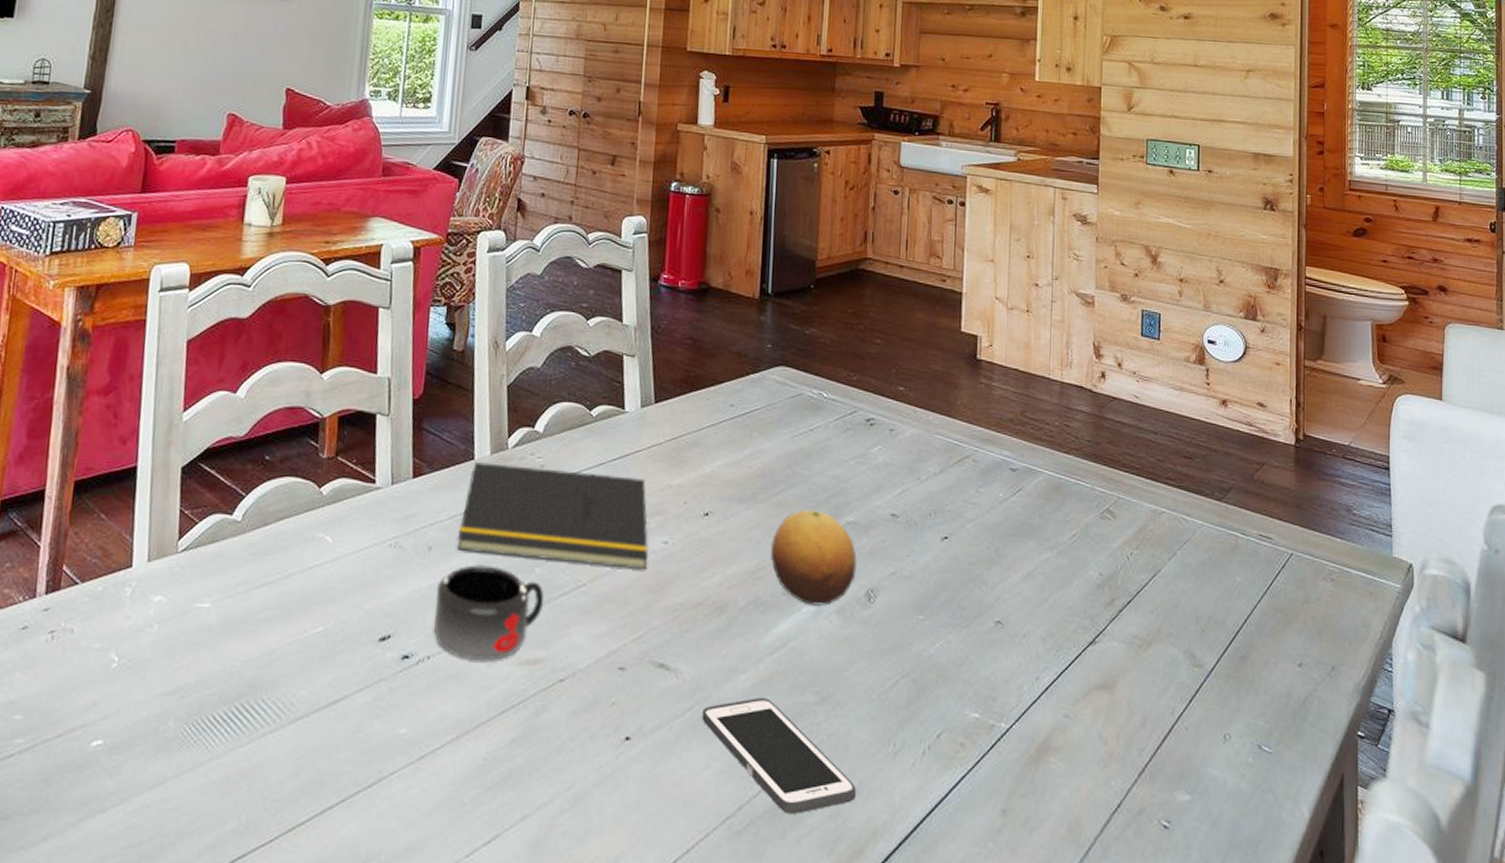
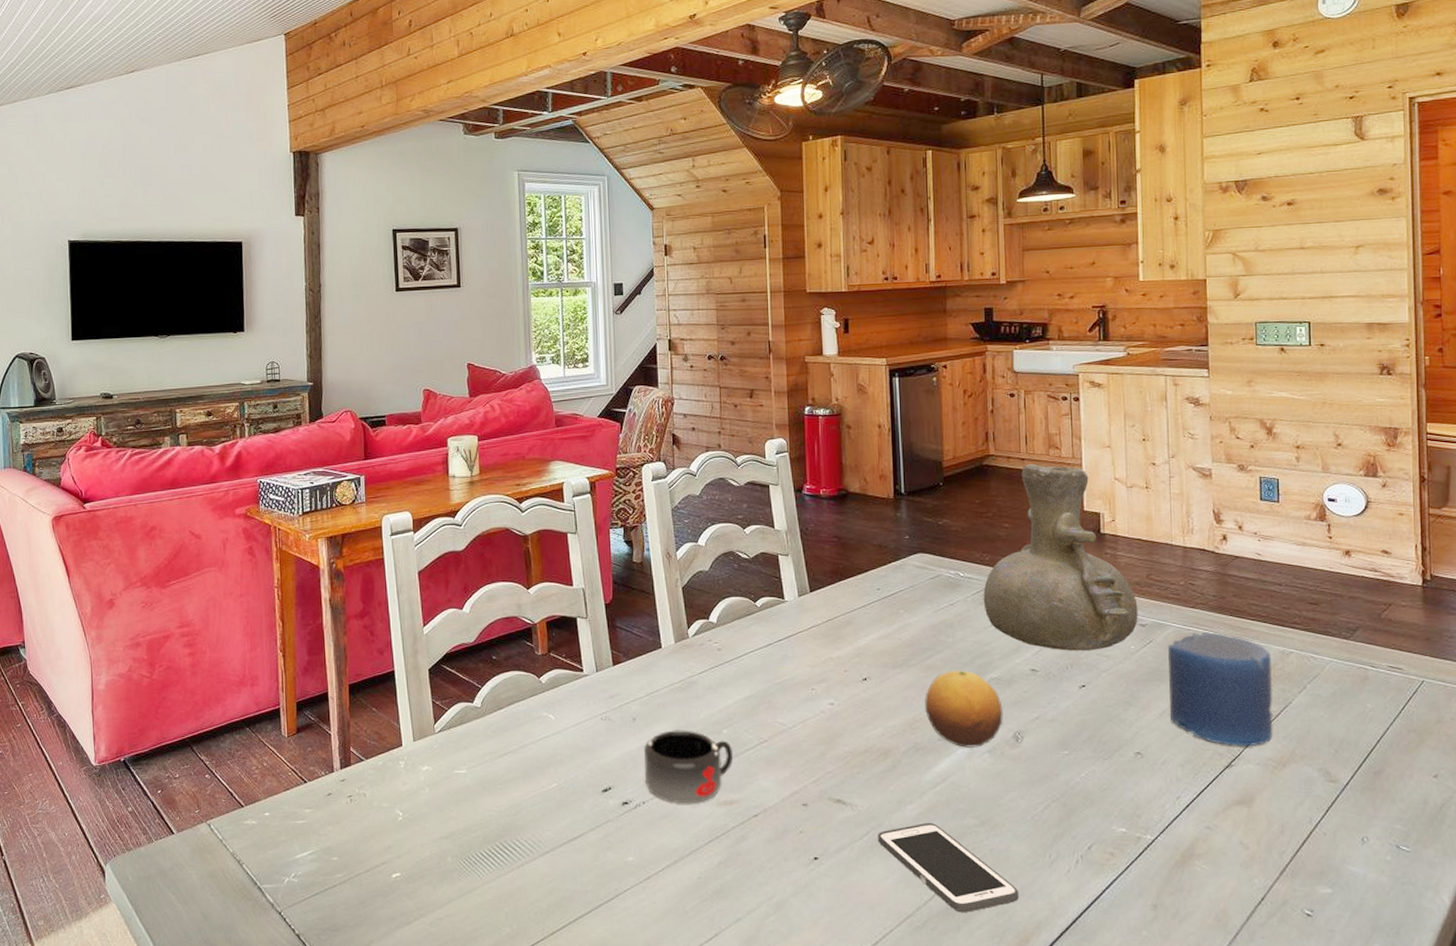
notepad: present [457,462,649,571] -> none [656,649,818,727]
vase: none [846,272,1010,496] -> present [983,463,1138,651]
candle: none [1035,482,1143,620] -> present [1168,632,1273,746]

